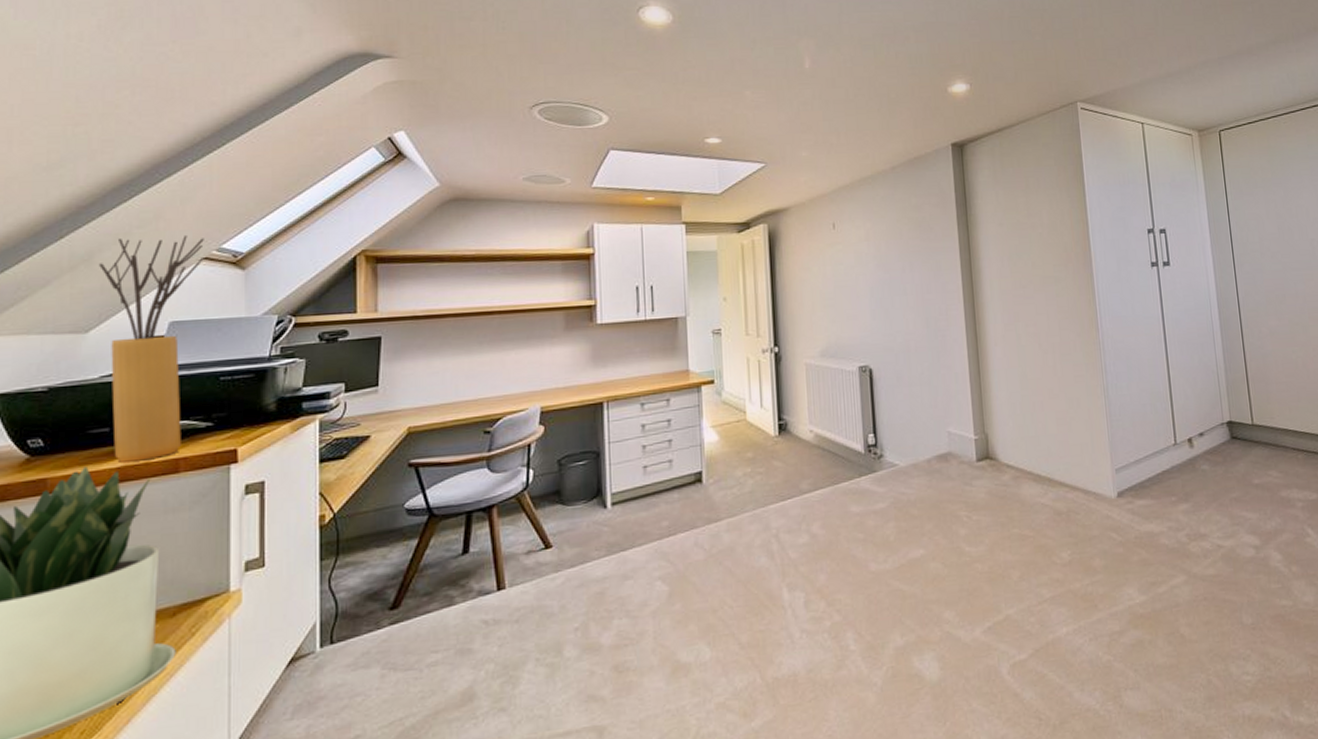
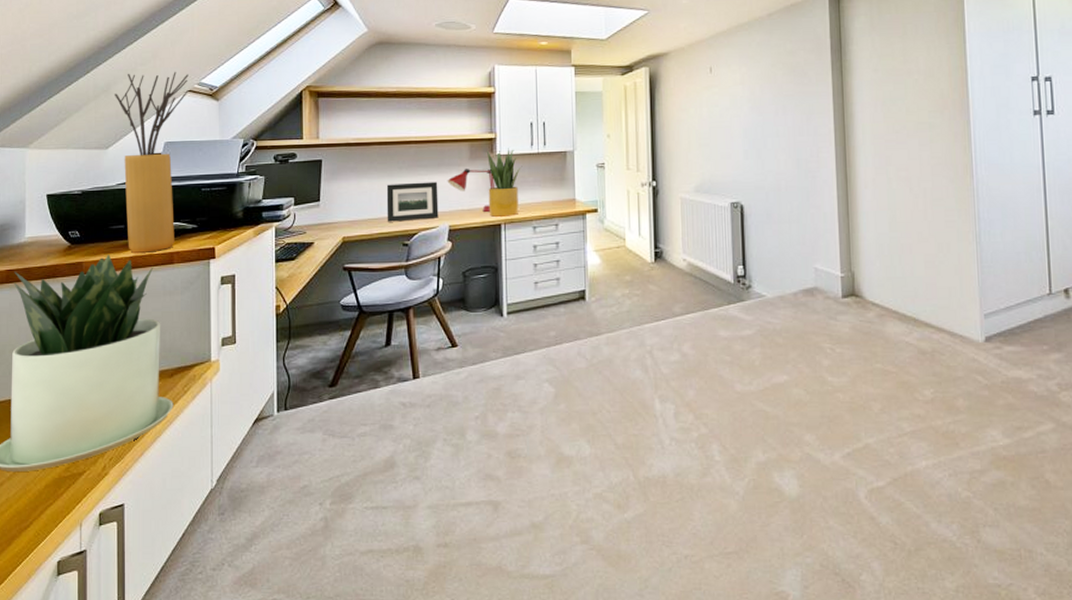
picture frame: none [463,357,528,407] -> present [386,182,439,222]
desk lamp: none [538,339,595,389] -> present [447,168,495,212]
planter: none [586,315,626,395] -> present [487,148,521,217]

